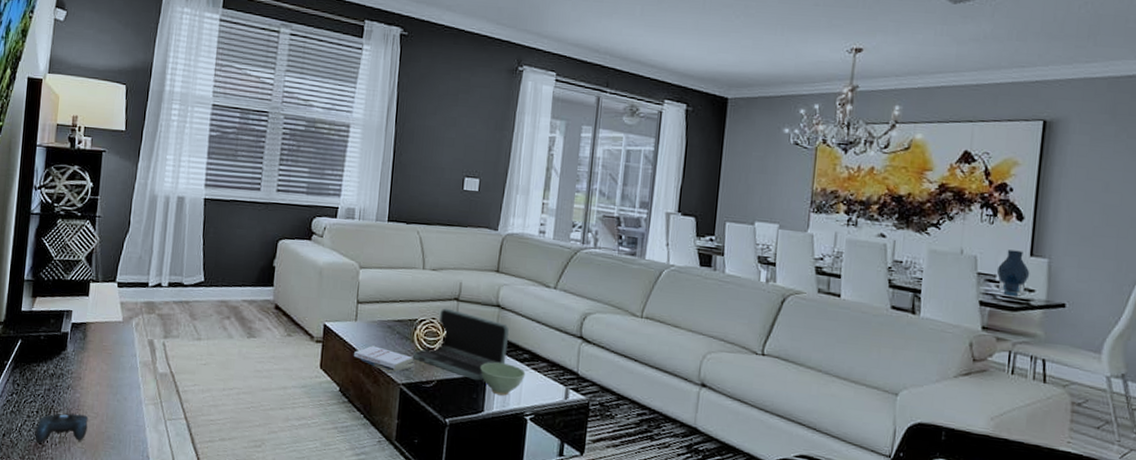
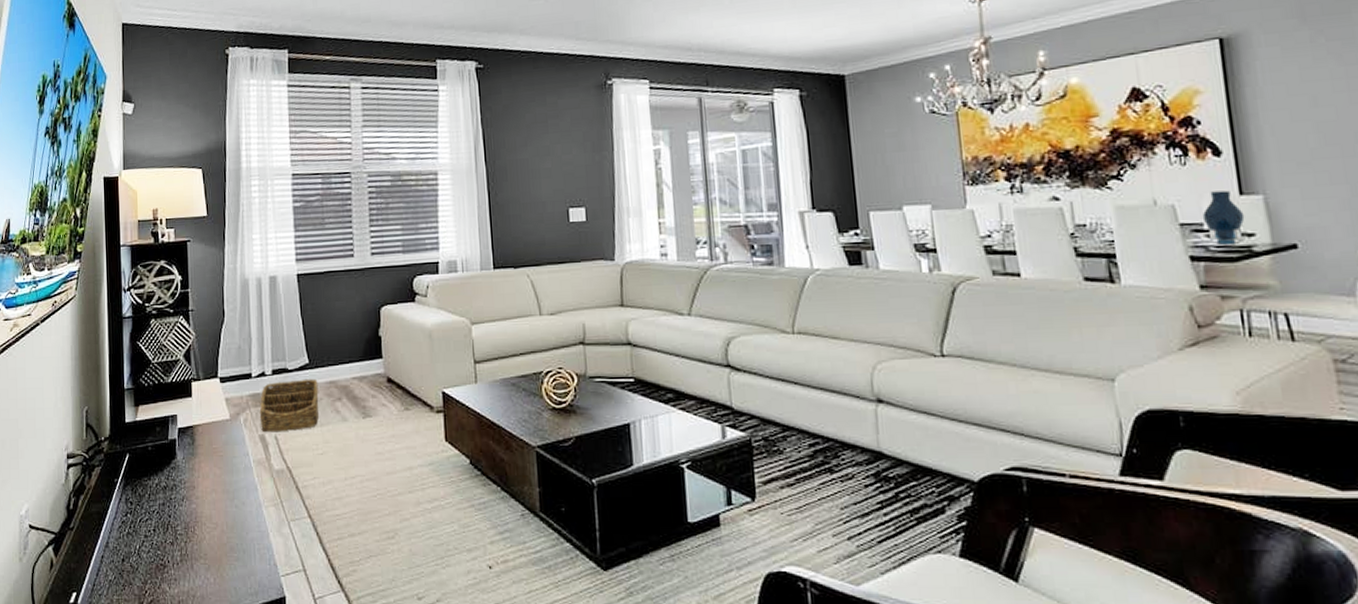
control: present [35,413,89,443] -> none [154,527,208,564]
basket: none [151,294,210,340] -> present [259,378,320,431]
books: present [354,345,415,373] -> none [480,408,548,436]
laptop: present [413,308,509,381] -> none [545,354,648,432]
bowl: present [480,362,526,396] -> none [621,407,673,444]

